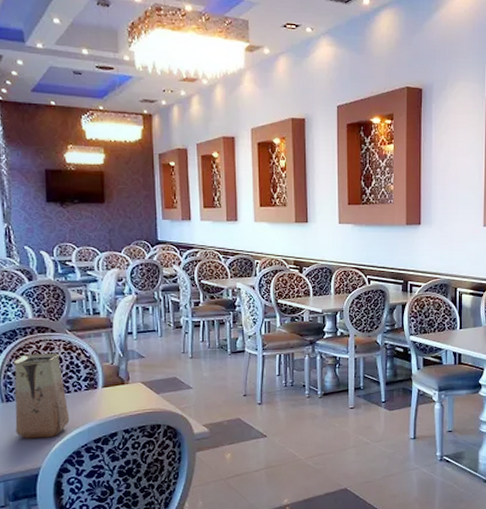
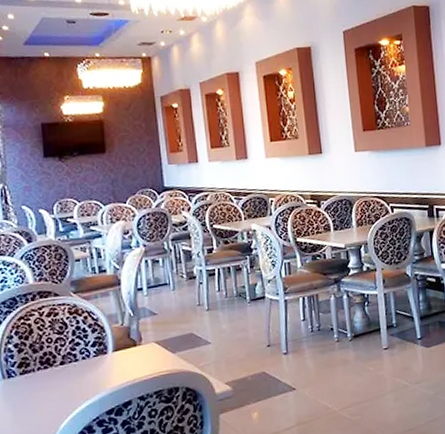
vase: present [13,353,70,439] -> none [13,319,79,418]

